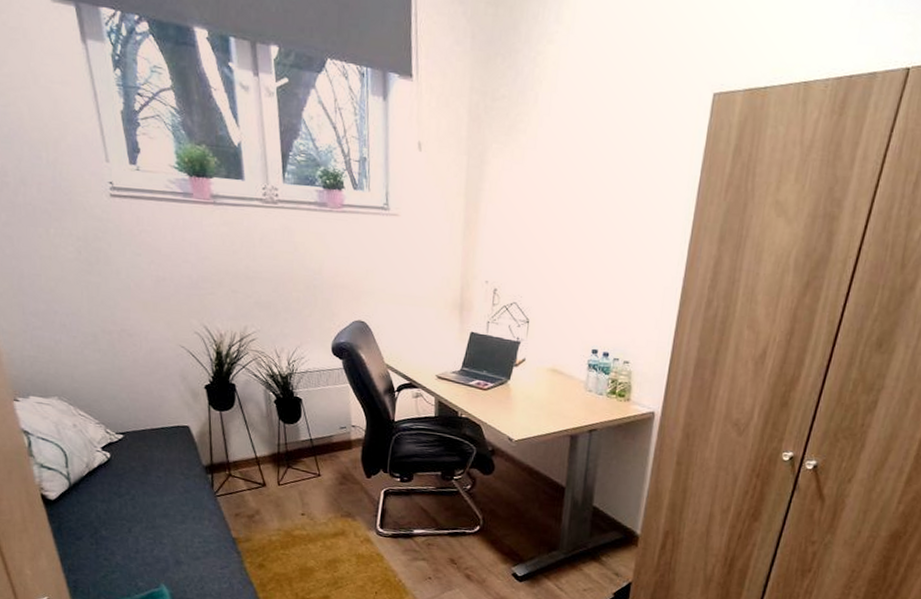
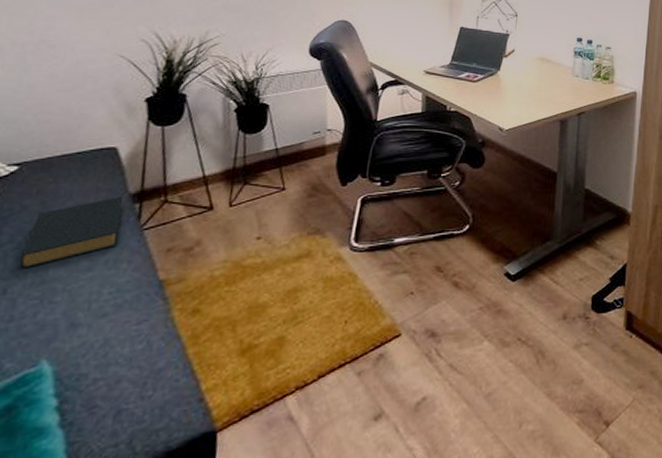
hardback book: none [136,467,201,516] -> present [19,197,124,269]

